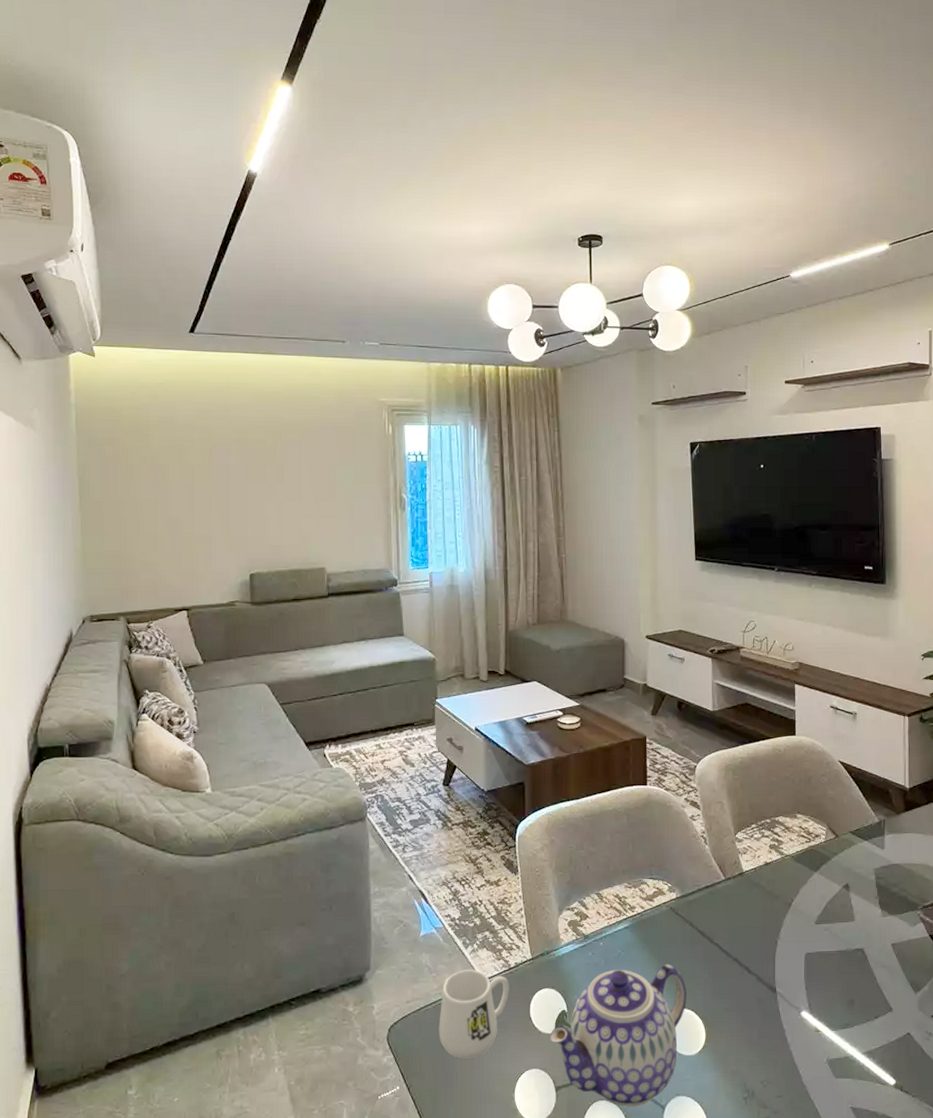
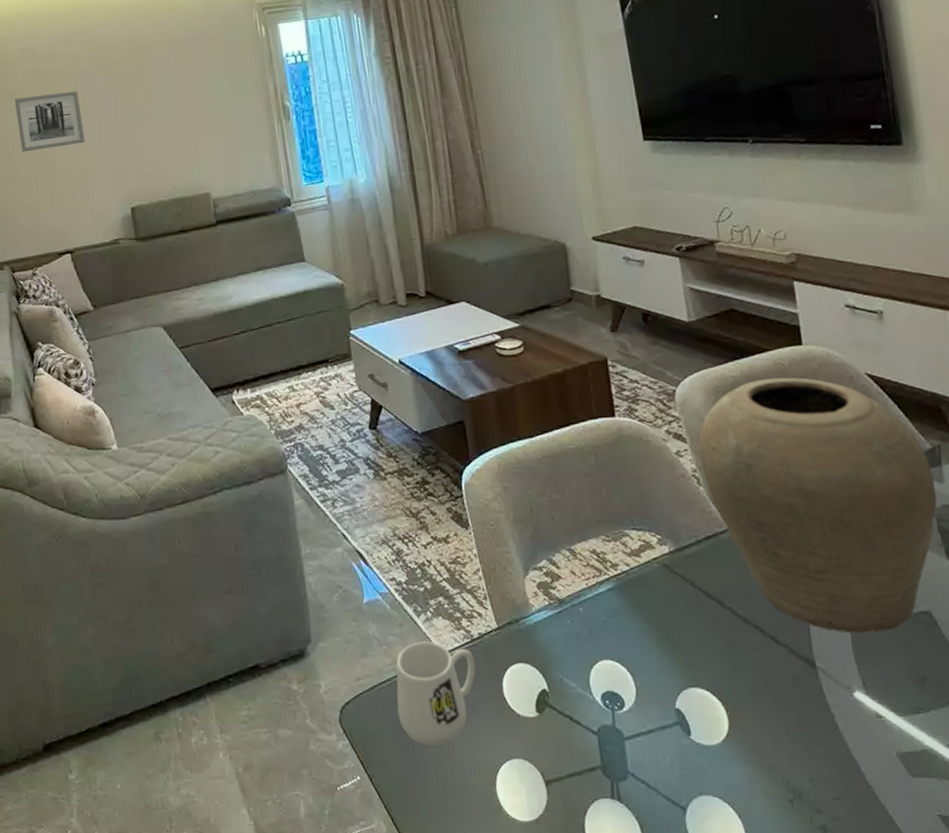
wall art: none [148,461,213,513] -> present [14,90,85,152]
teapot: present [548,964,686,1107] -> none [529,632,699,807]
vase: none [709,760,878,965] -> present [699,377,938,634]

